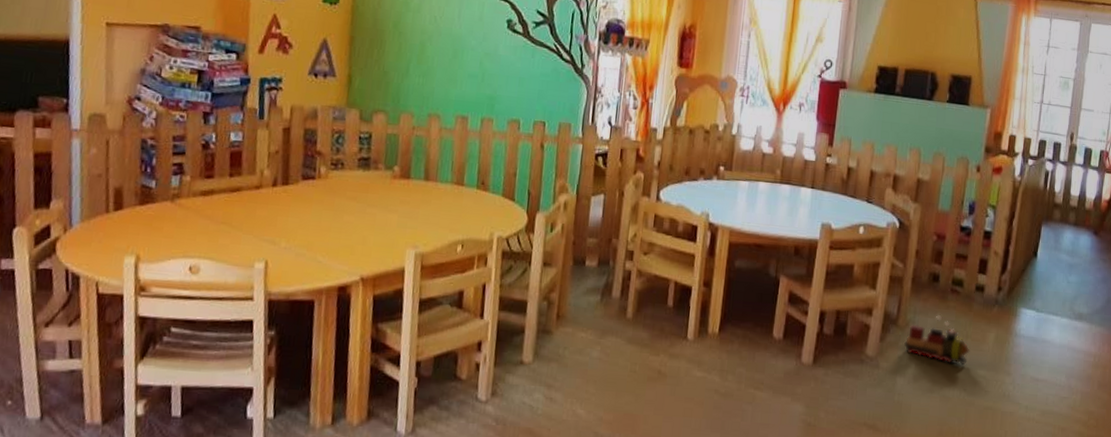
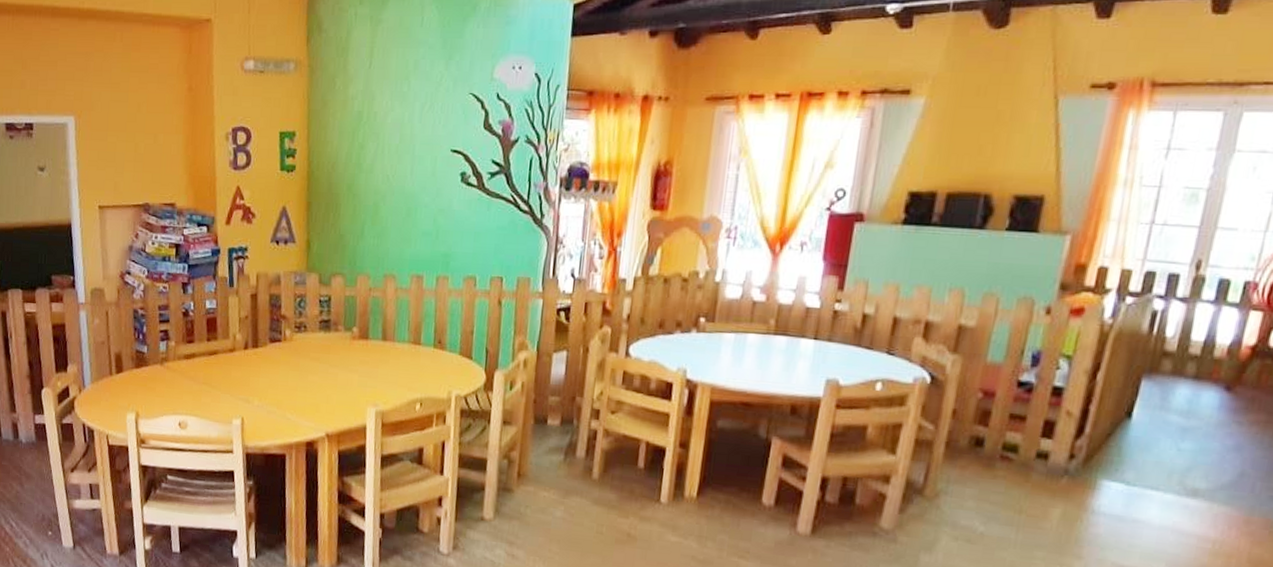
toy train: present [904,315,970,366] -> none [931,485,1024,545]

